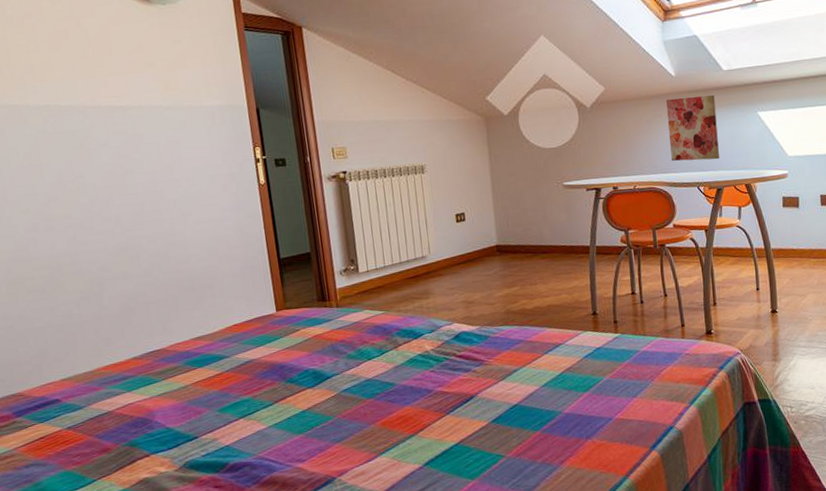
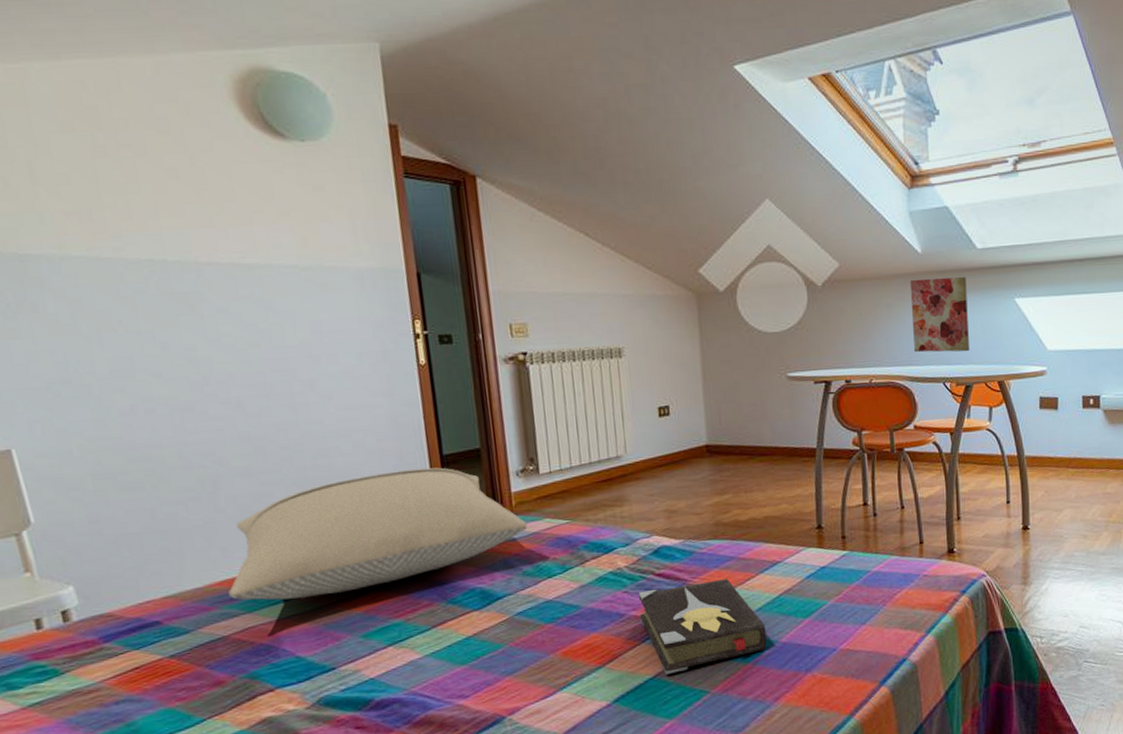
pillow: none [112,269,350,382] -> present [229,467,528,600]
hardback book: none [443,359,553,441] -> present [638,578,767,674]

